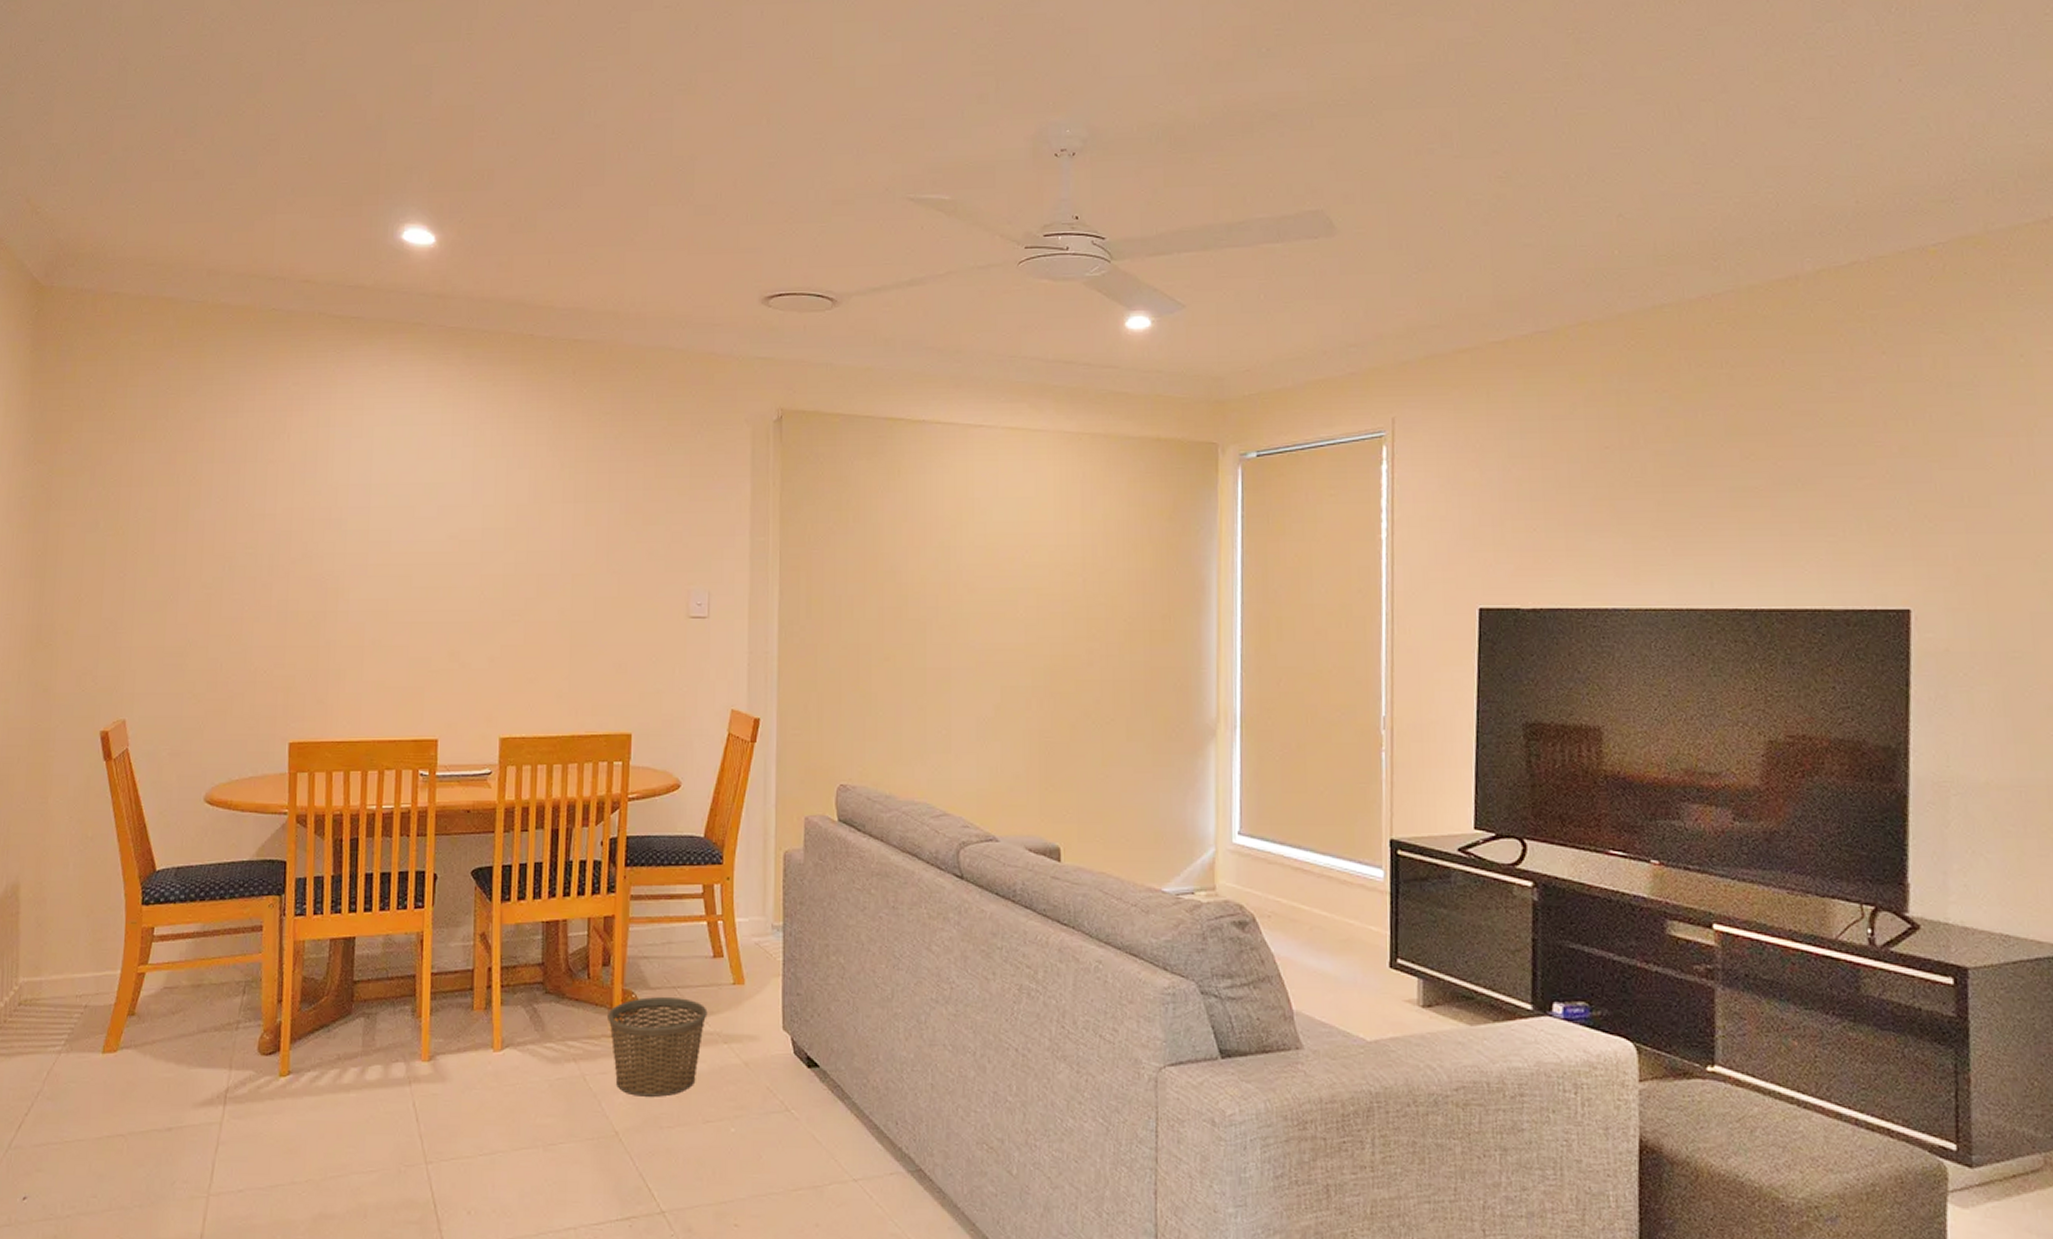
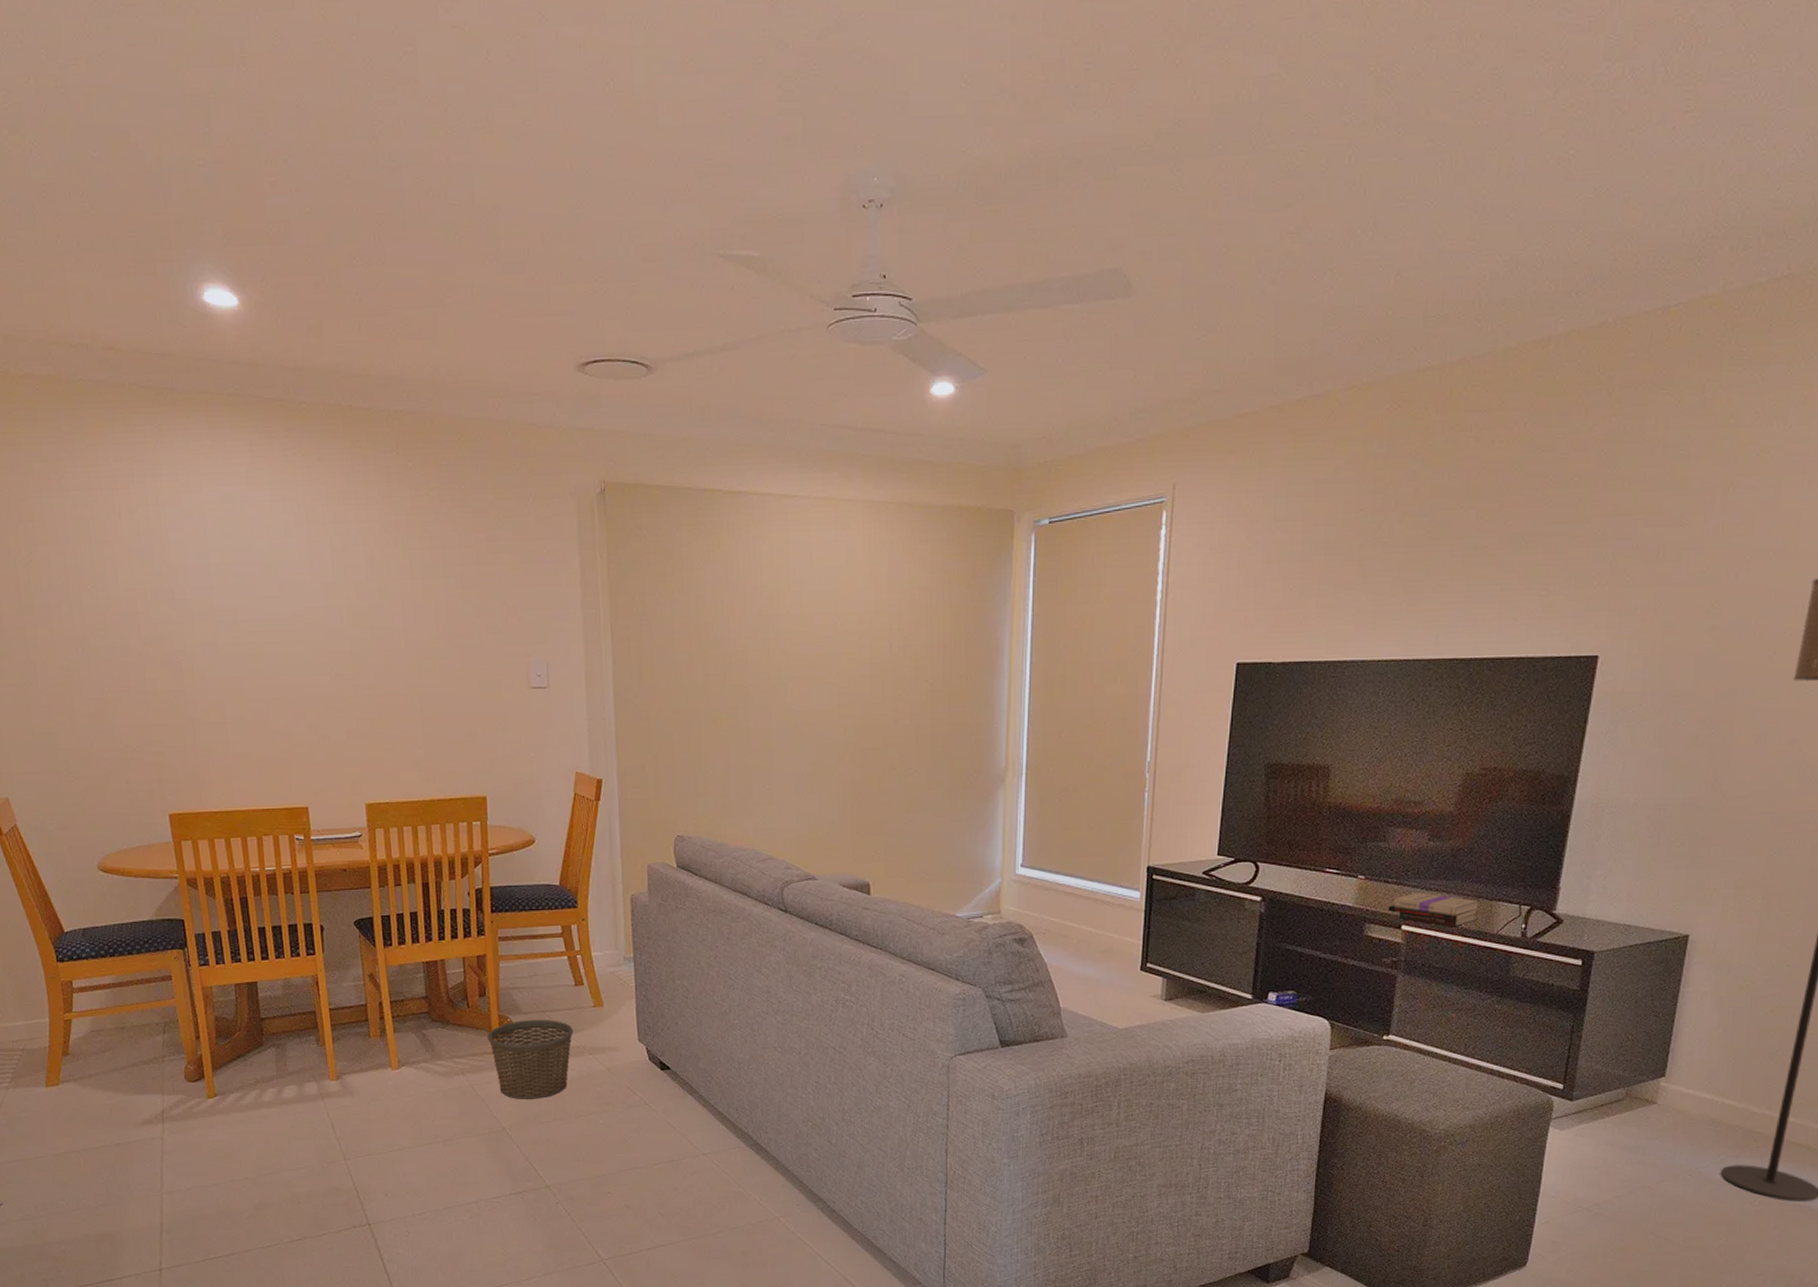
books: none [1692,883,1808,929] -> present [1388,892,1479,927]

